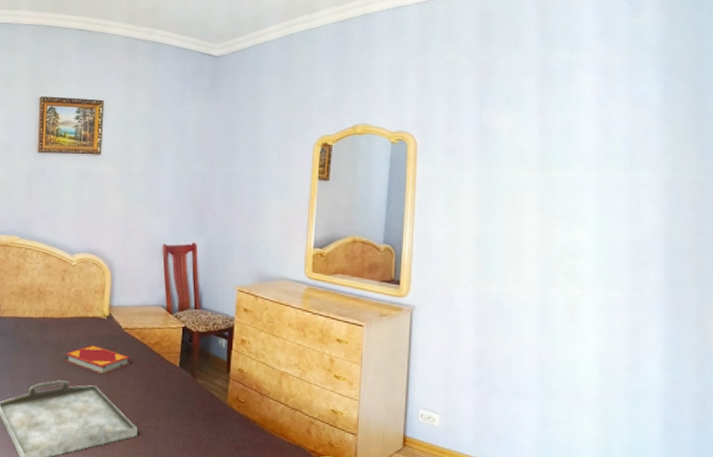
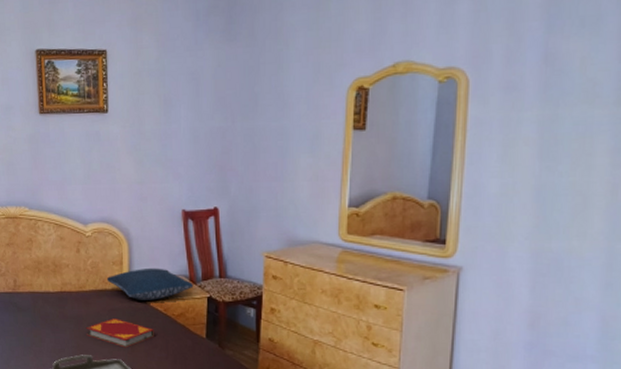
pillow: none [88,297,170,329] -> present [106,267,194,300]

